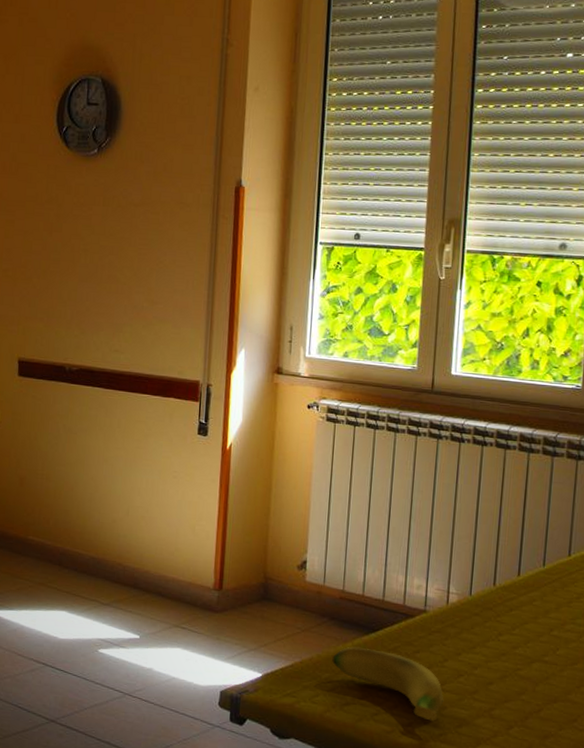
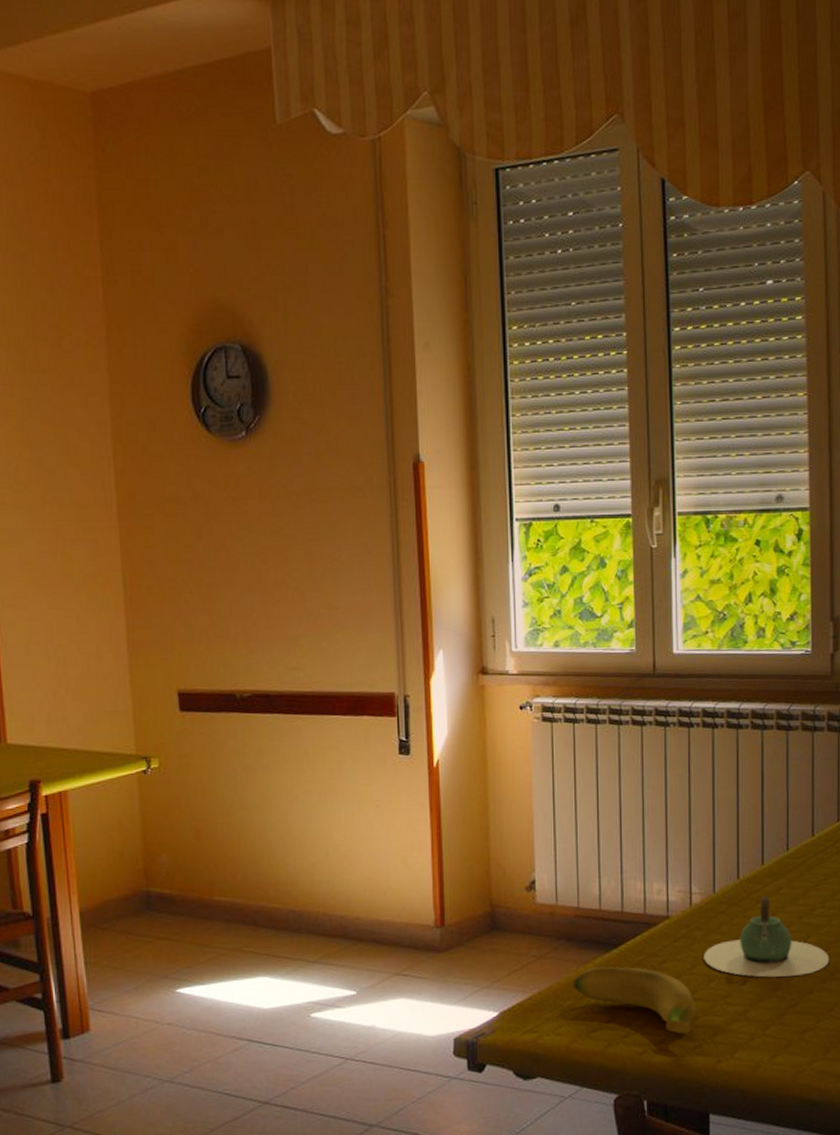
teapot: none [455,605,576,684] -> present [704,896,829,978]

